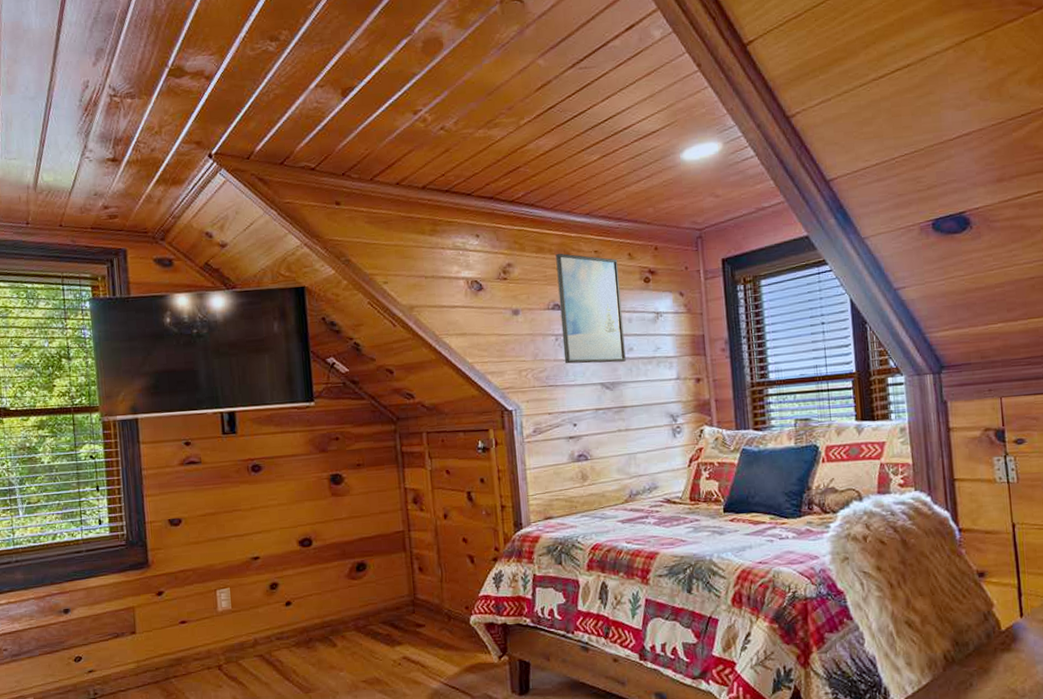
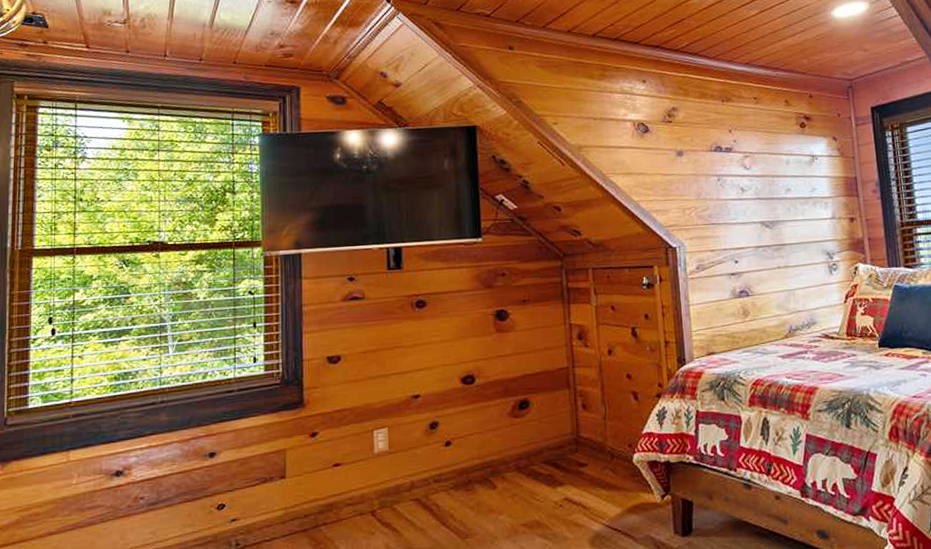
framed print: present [556,253,626,364] -> none [718,99,784,203]

